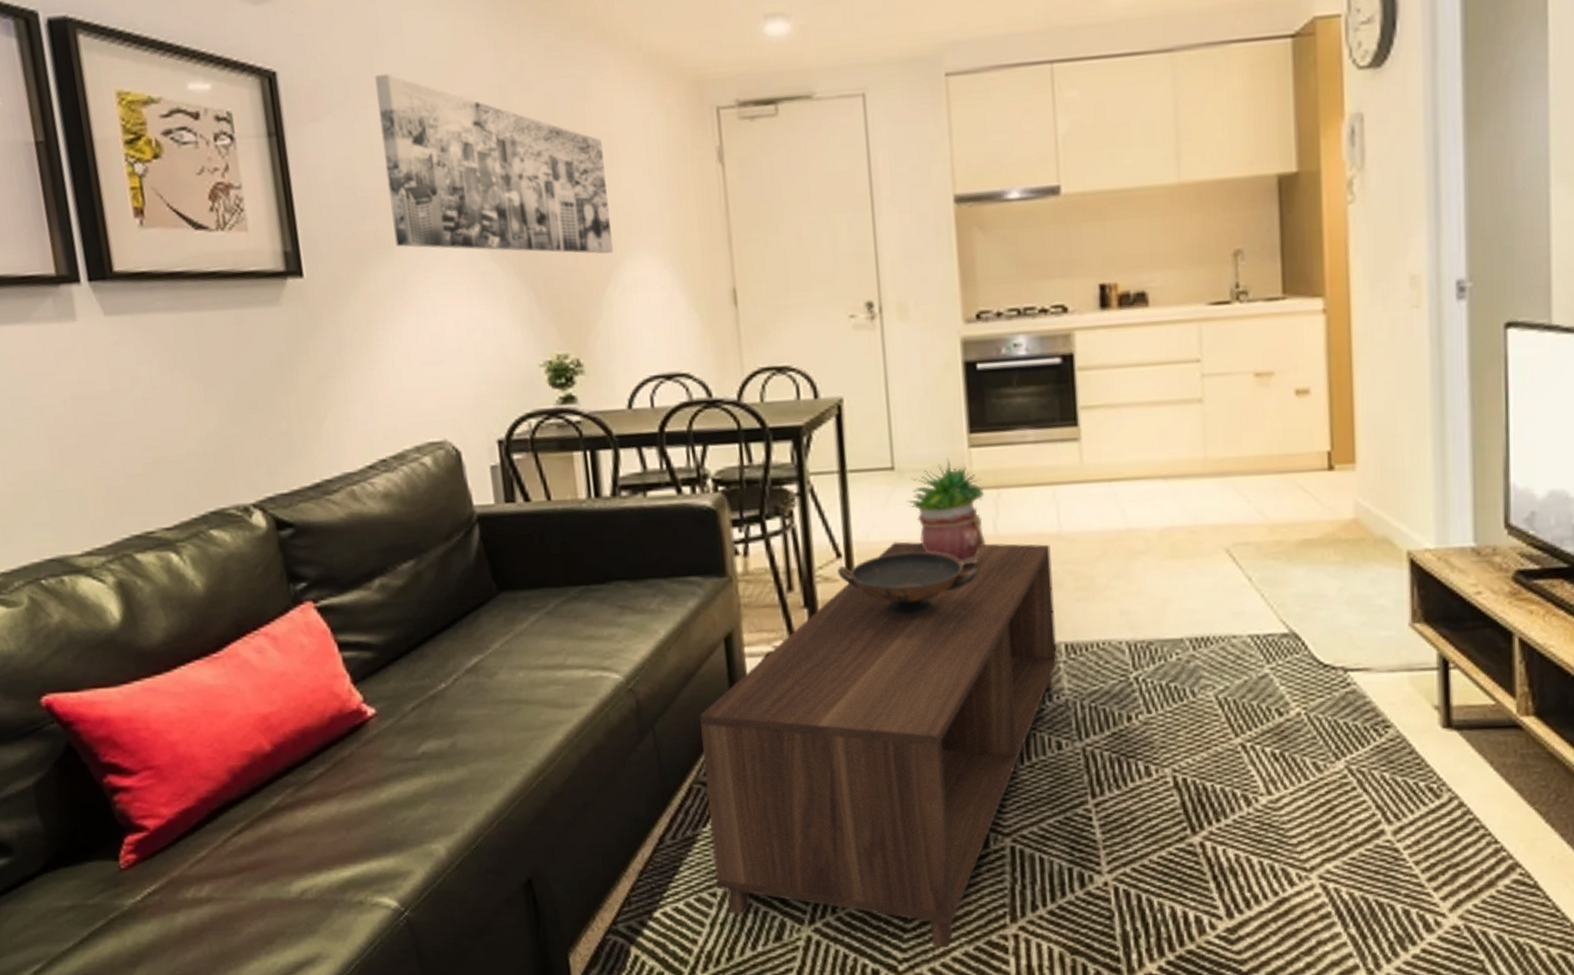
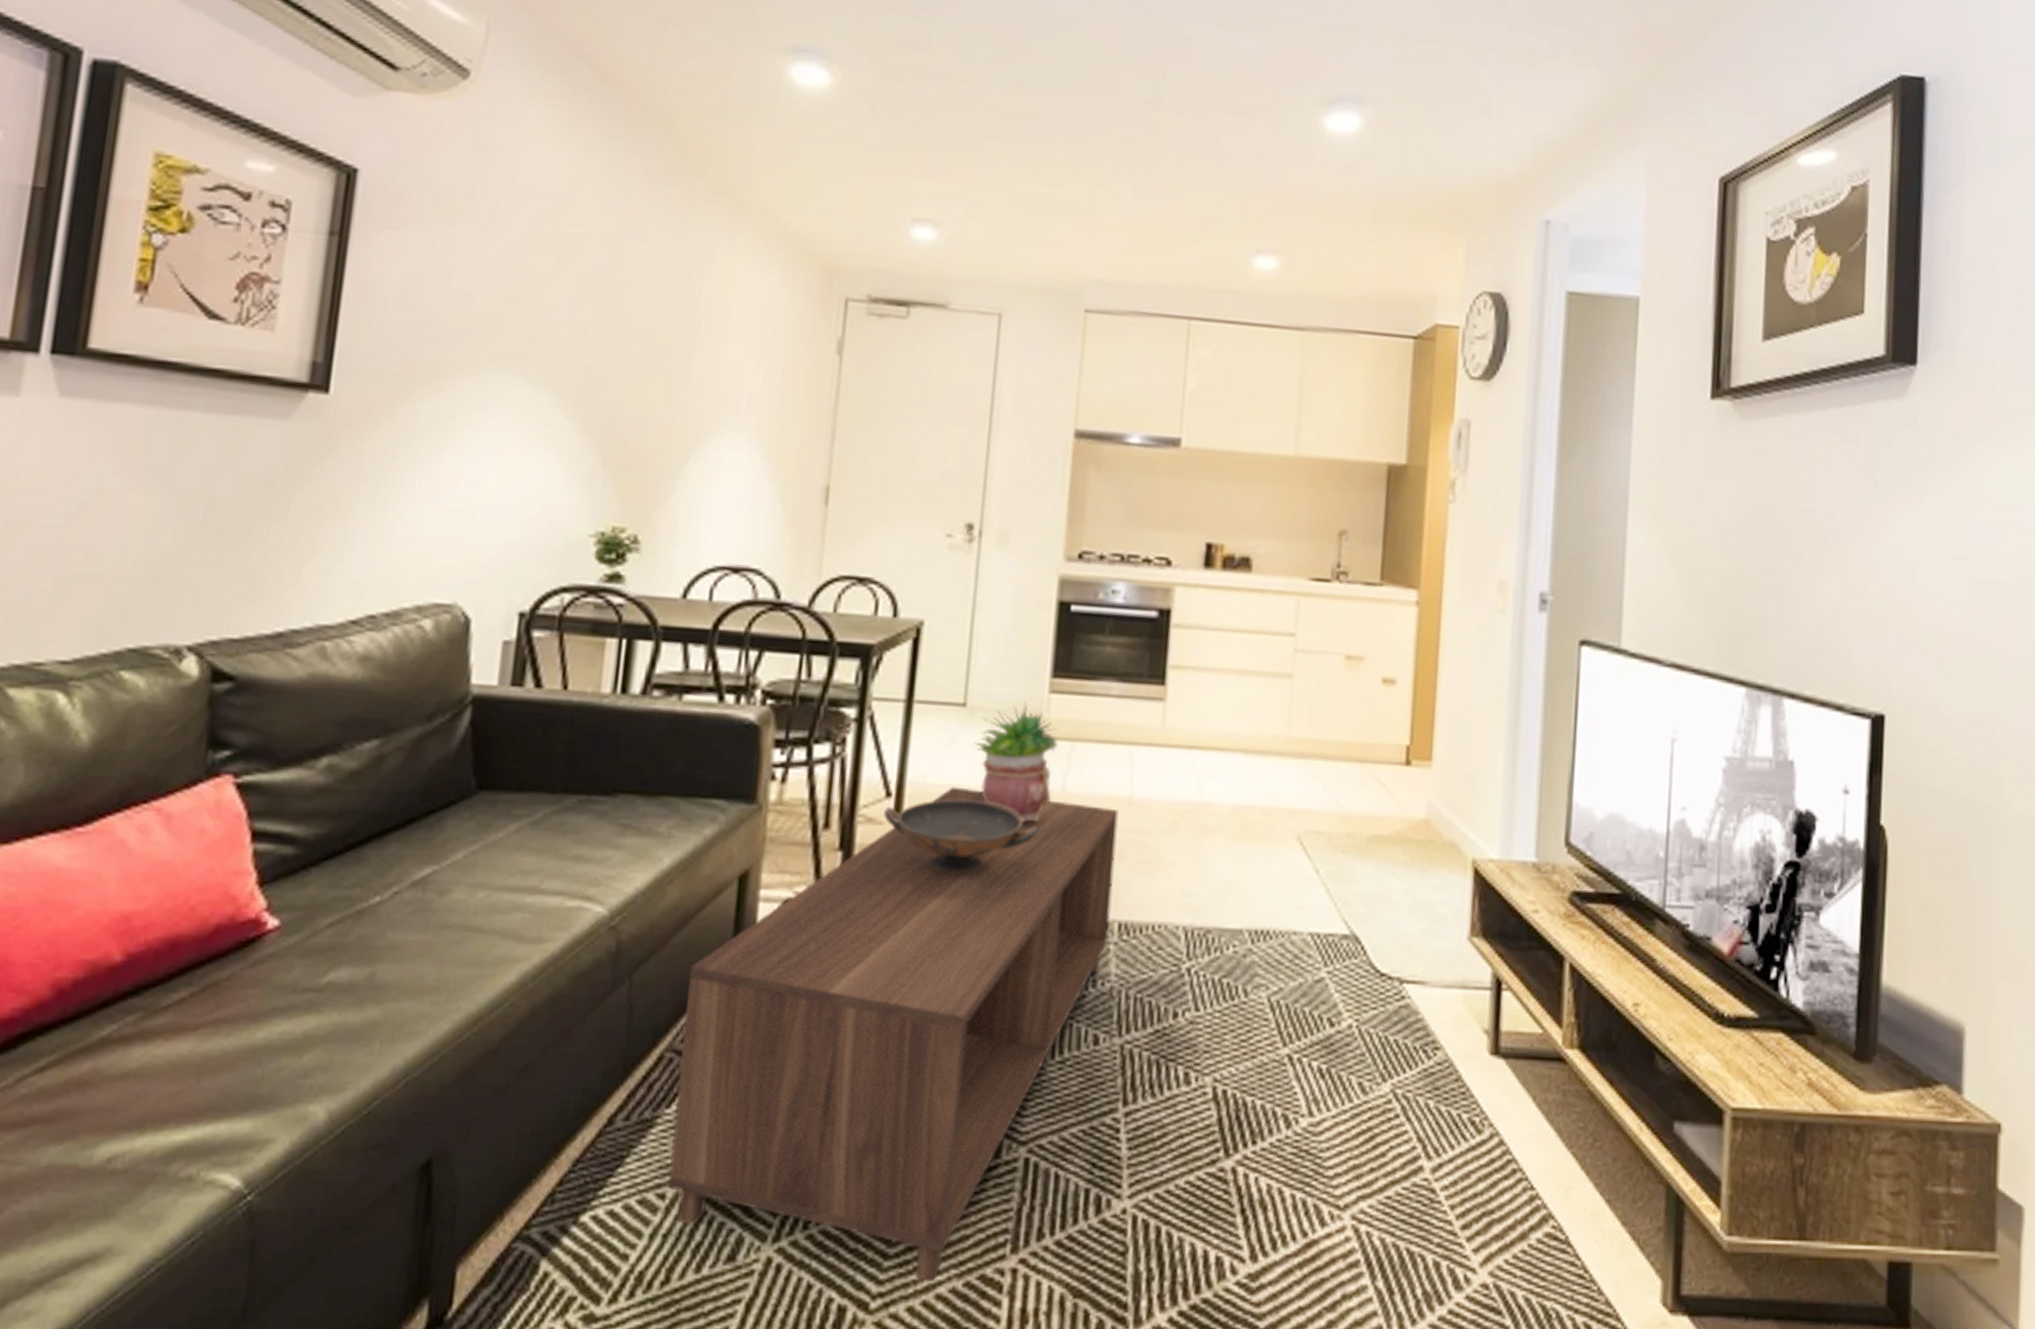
wall art: present [374,73,613,254] -> none [451,194,714,428]

